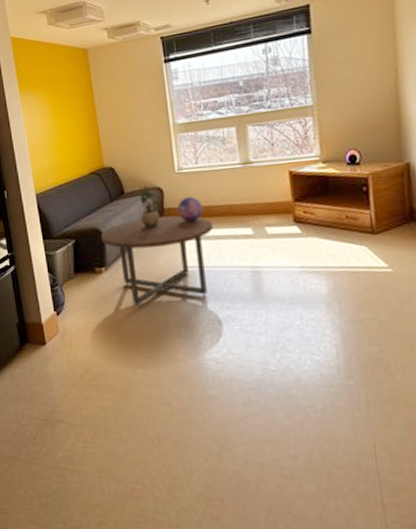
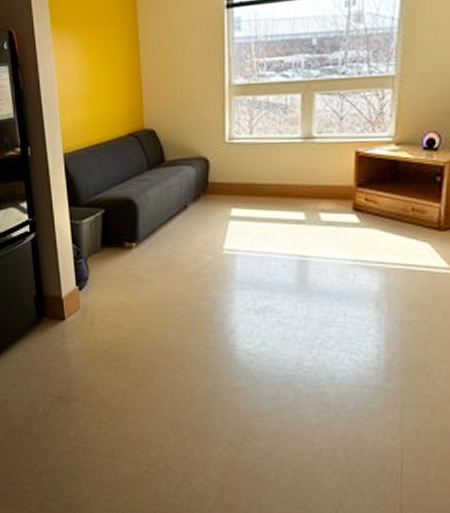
coffee table: present [100,215,214,309] -> none [133,190,262,290]
potted plant: present [137,185,163,229] -> none [179,153,209,204]
decorative ball: present [177,197,203,222] -> none [223,172,252,200]

